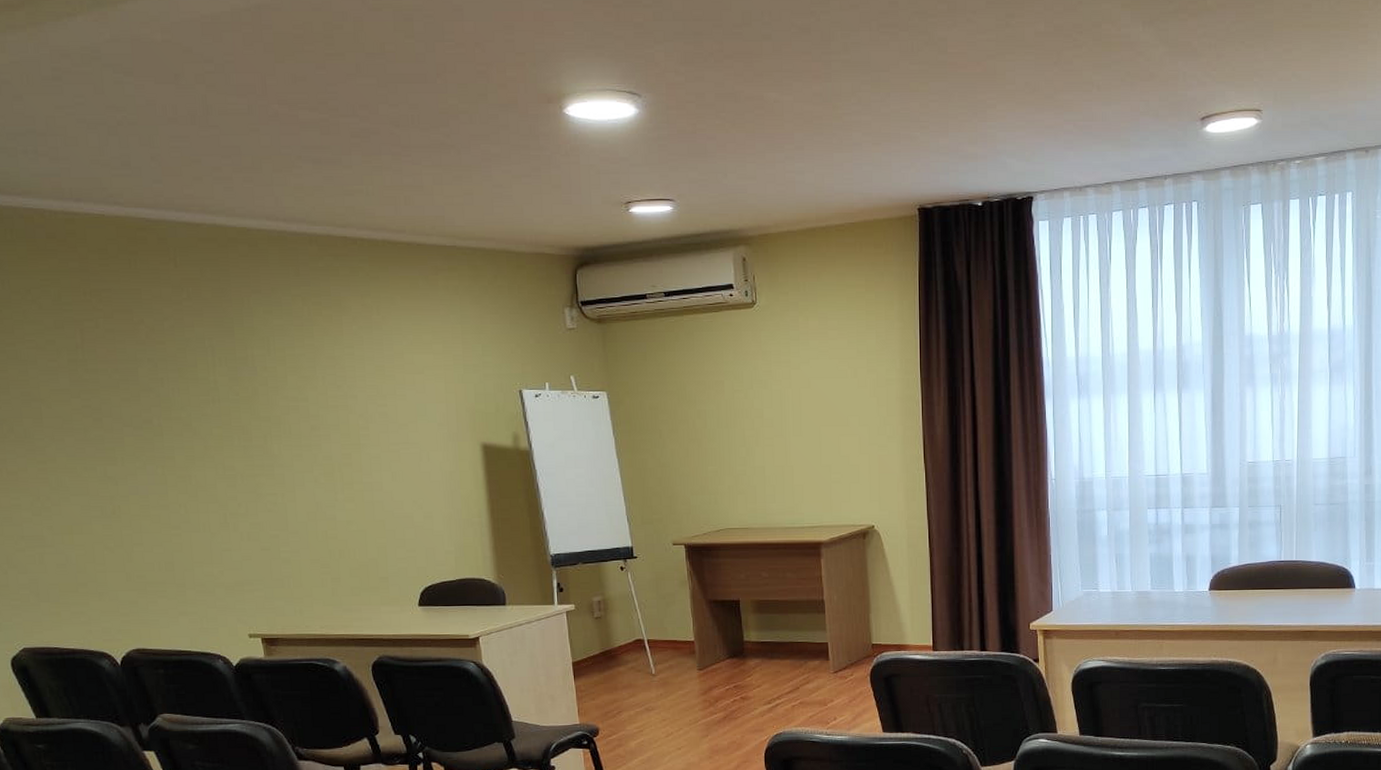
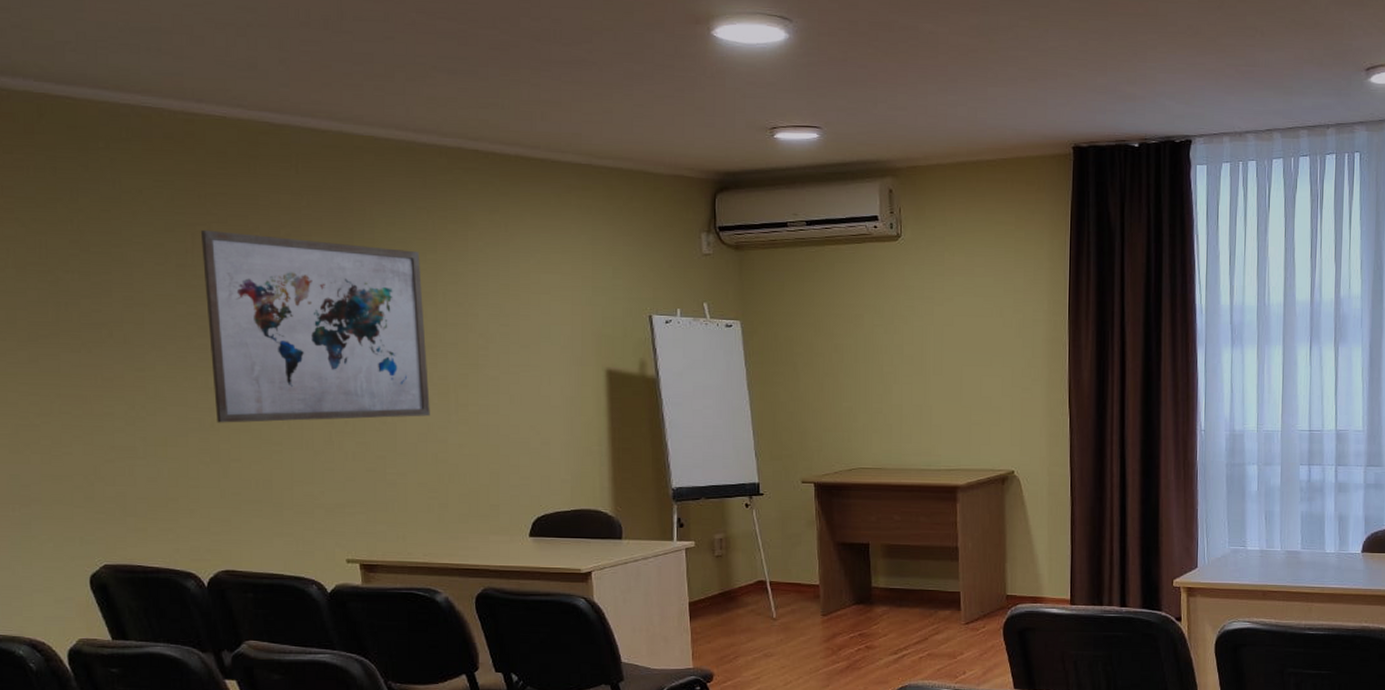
wall art: none [88,325,318,510] -> present [200,229,430,423]

